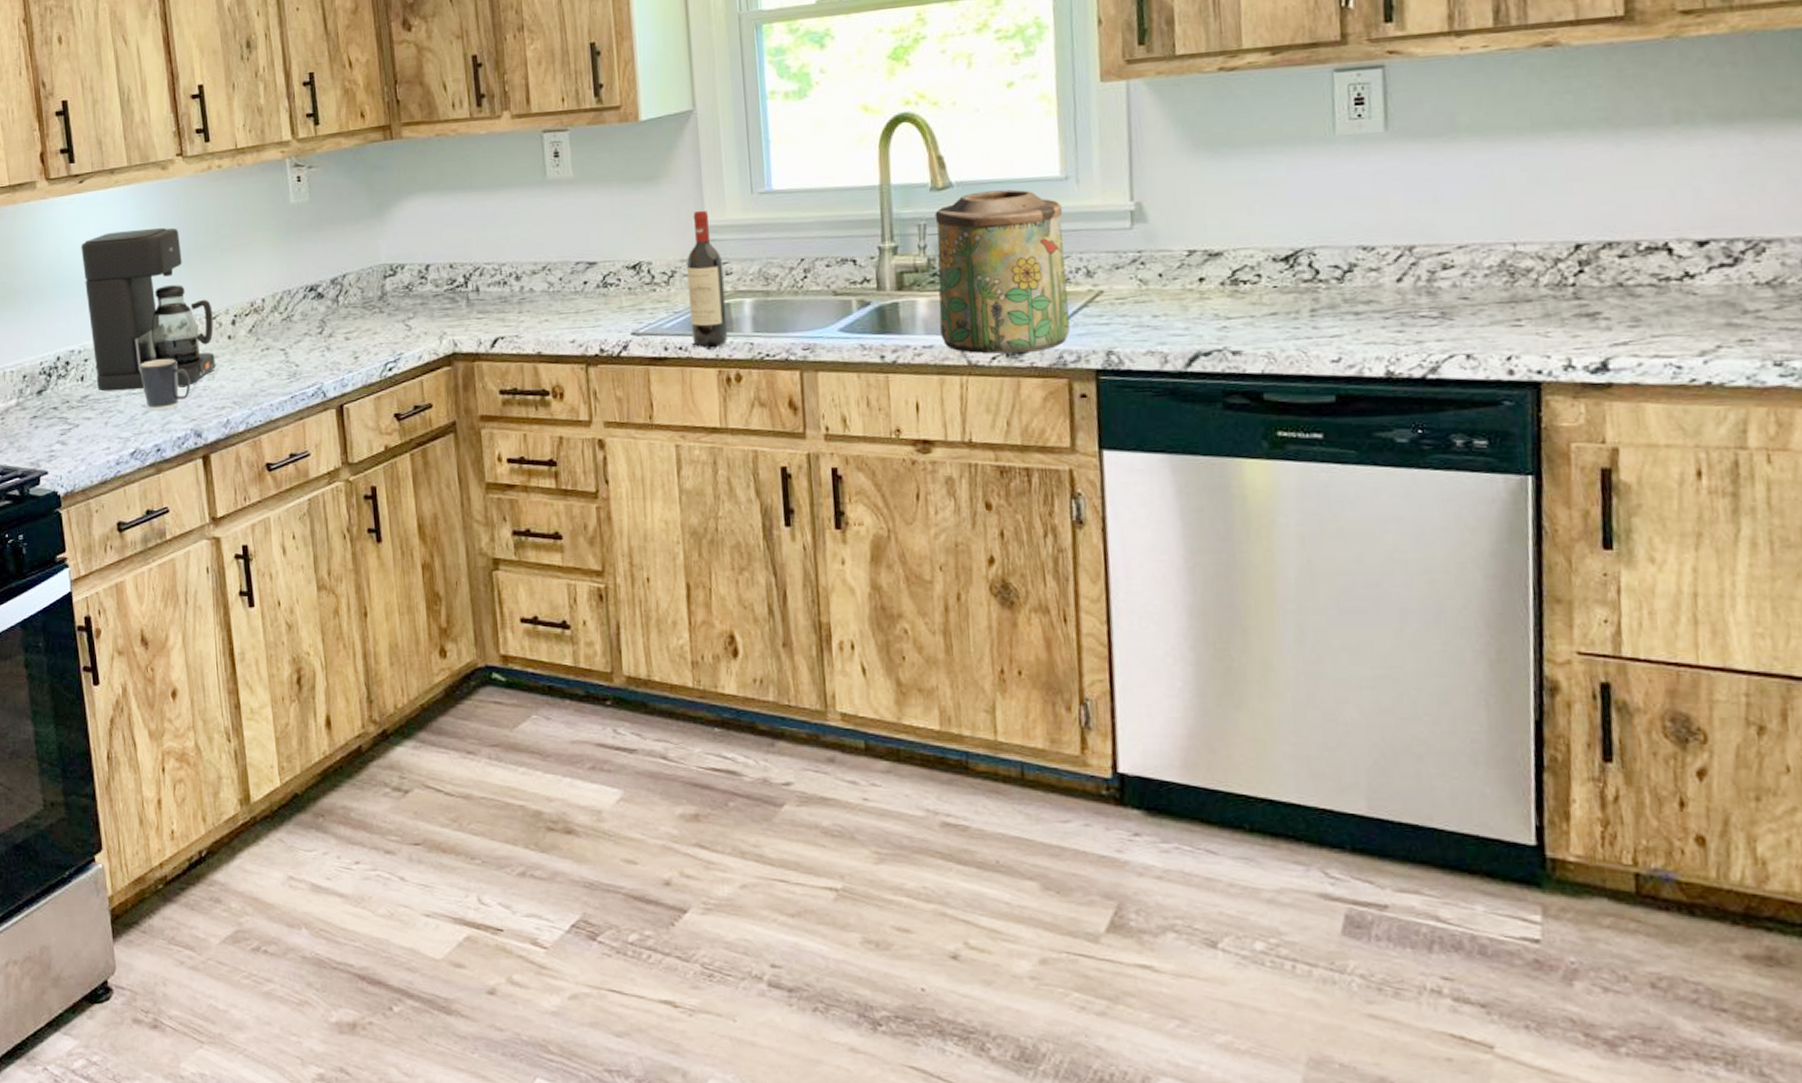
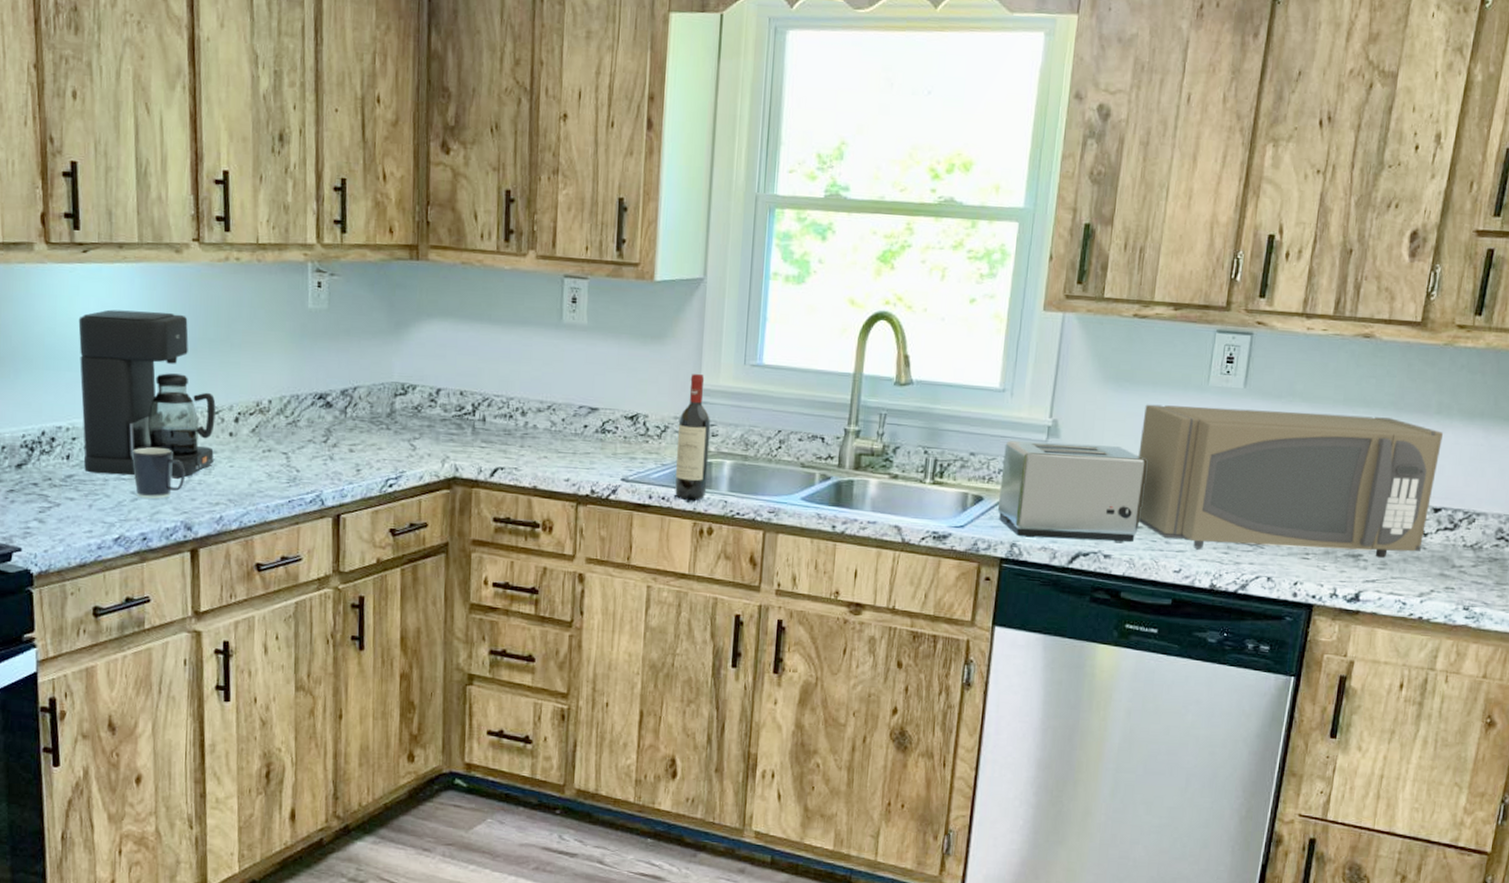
canister: present [934,189,1070,354] -> none [884,392,997,537]
toaster: none [1079,222,1273,343] -> present [997,441,1148,543]
microwave: none [1254,138,1691,330] -> present [1138,404,1444,558]

